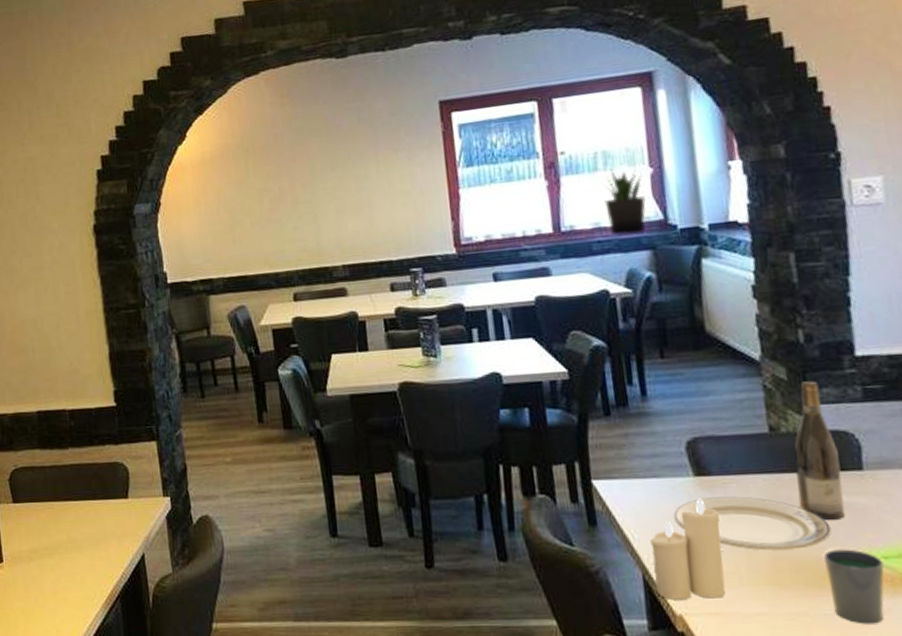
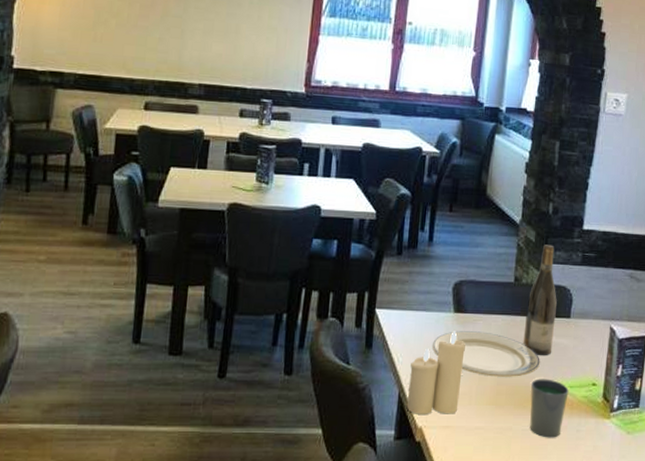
planter: present [604,169,646,236] -> none [433,46,466,106]

